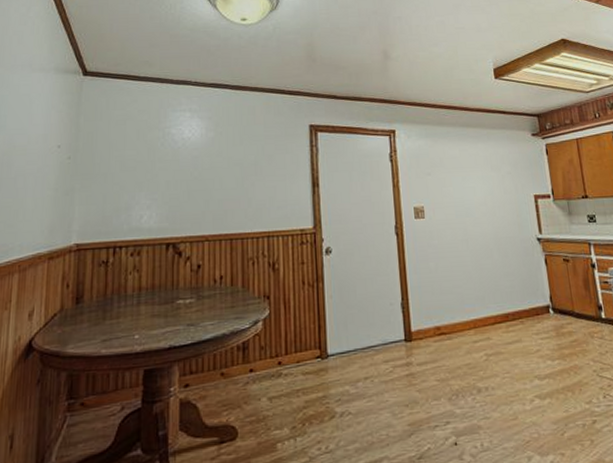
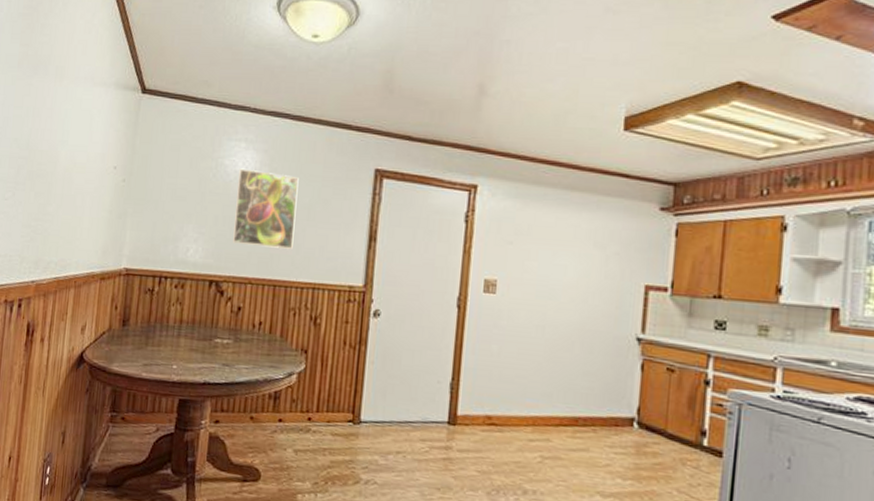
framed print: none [186,135,245,205] -> present [233,168,299,250]

